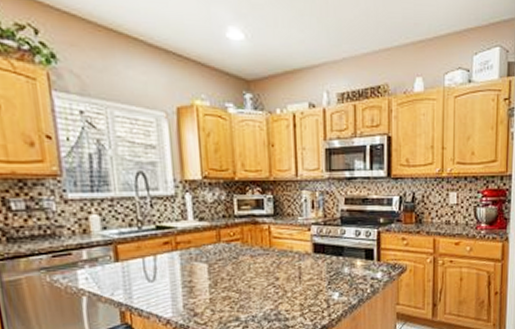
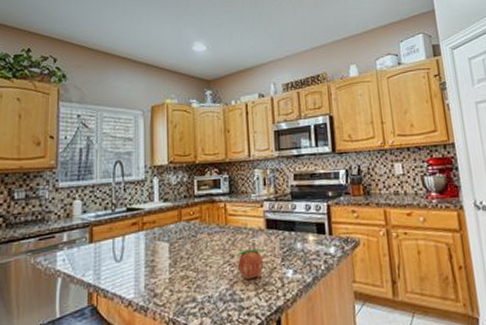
fruit: none [281,269,310,300] -> present [236,246,264,279]

